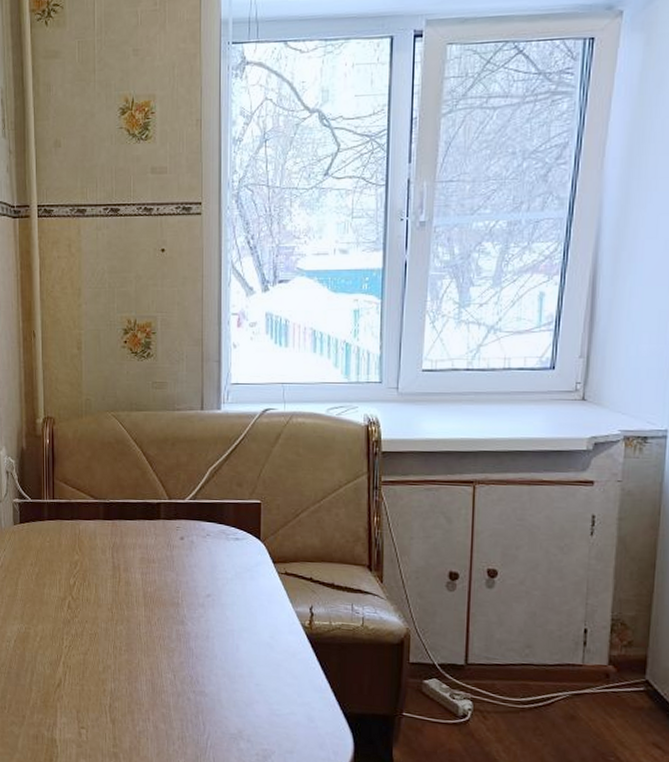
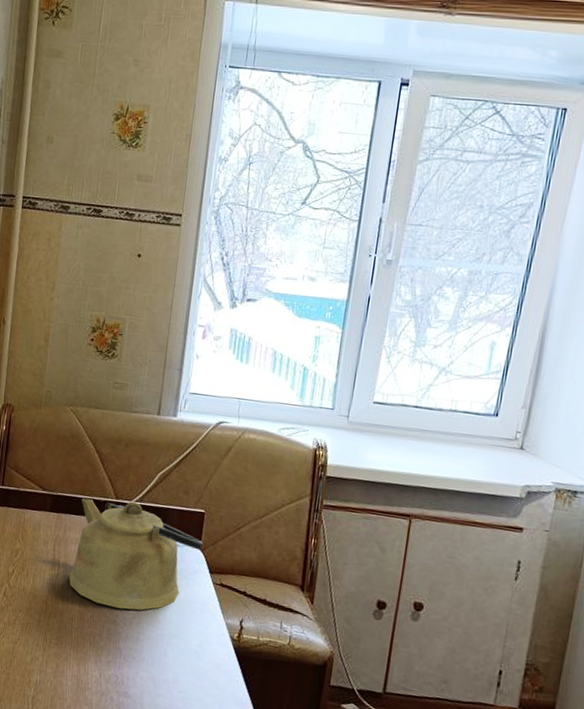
kettle: none [131,500,263,609] -> present [68,498,204,611]

